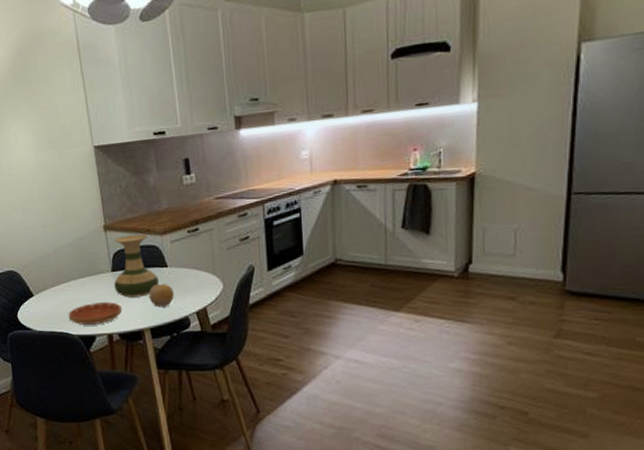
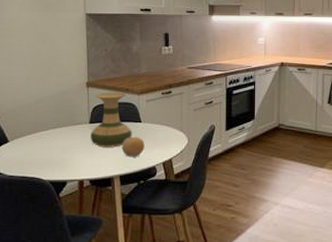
saucer: present [68,302,122,326] -> none [42,151,95,172]

